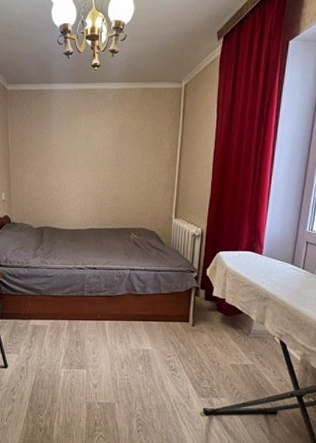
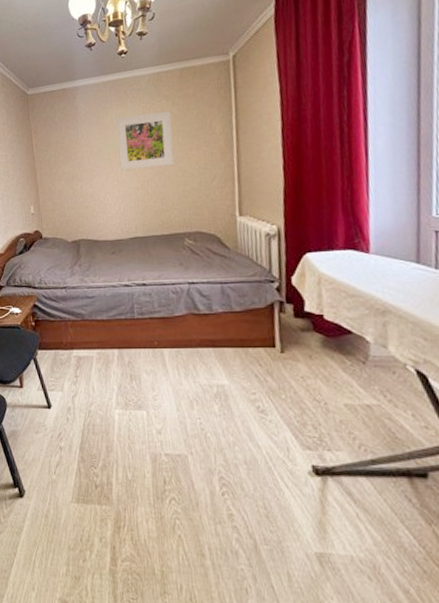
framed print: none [84,123,131,171] -> present [116,111,174,171]

